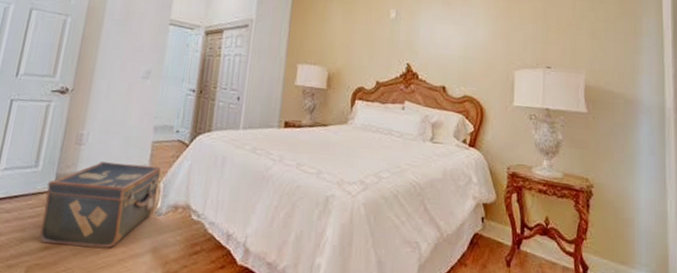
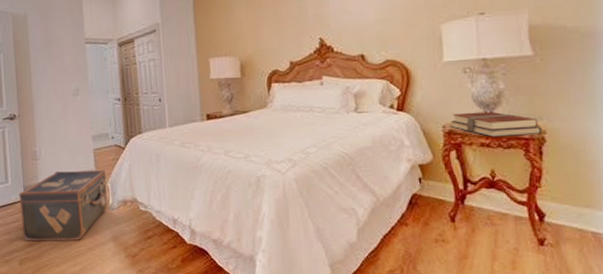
books: none [515,157,590,188] -> present [451,111,542,137]

